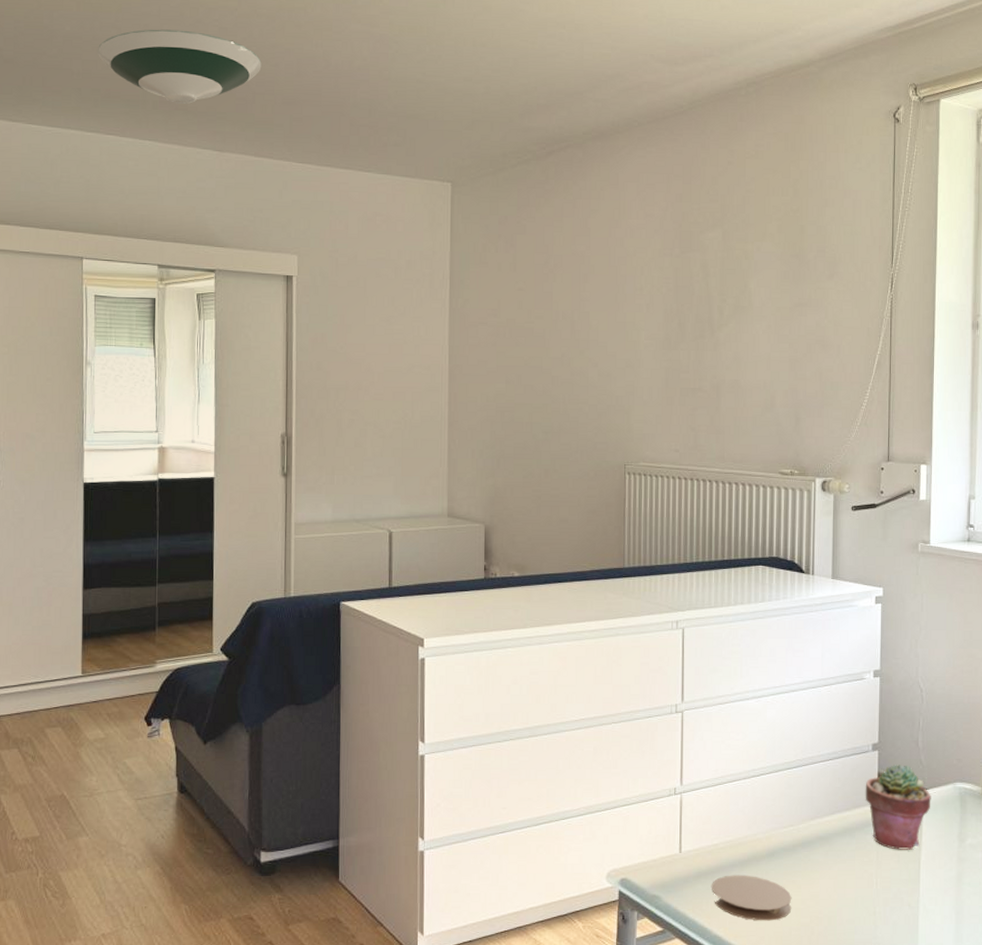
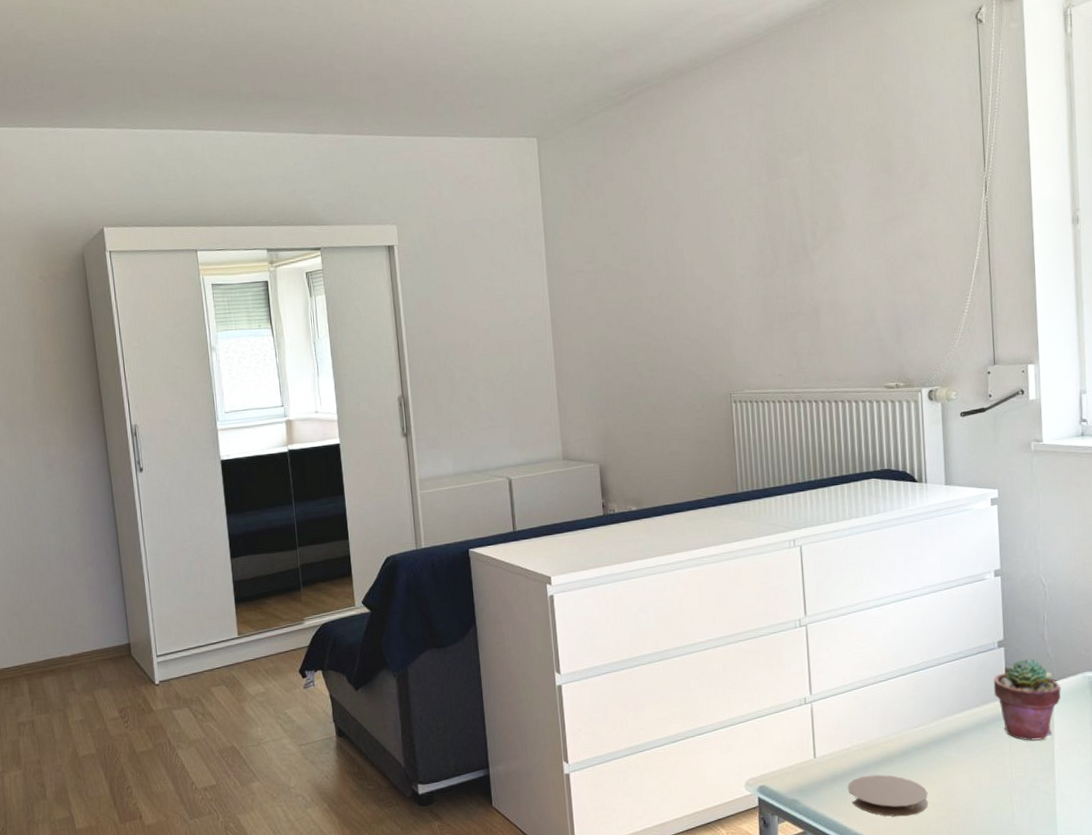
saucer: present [97,29,262,104] -> none [188,20,344,93]

